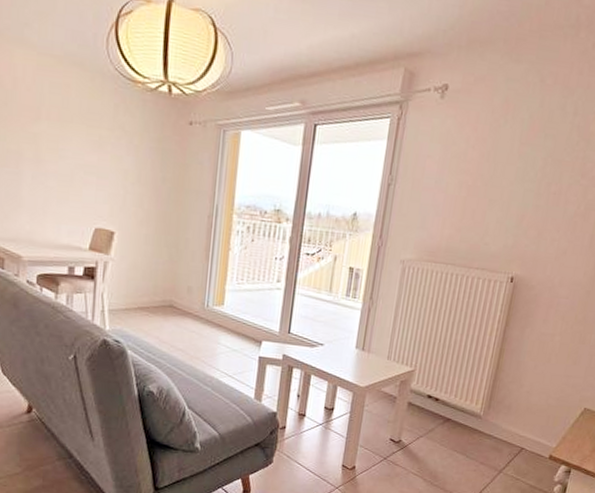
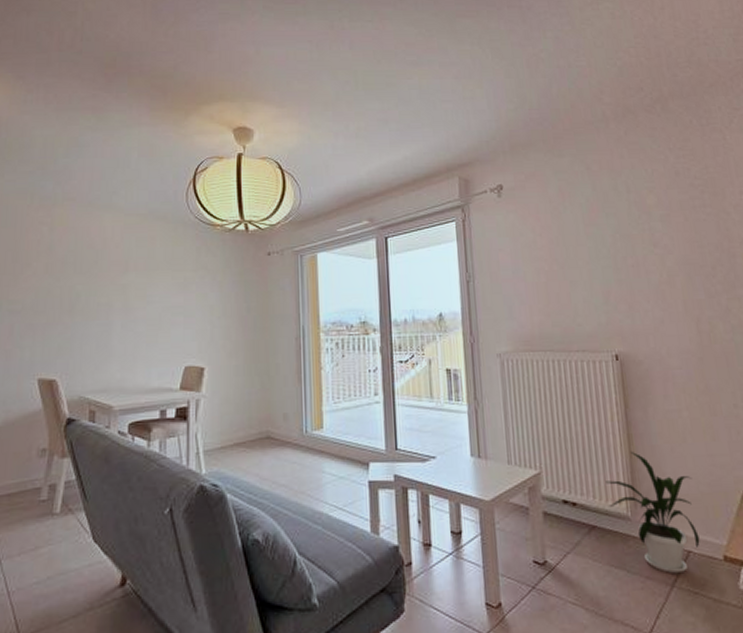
house plant: none [466,363,545,464] -> present [606,451,700,574]

